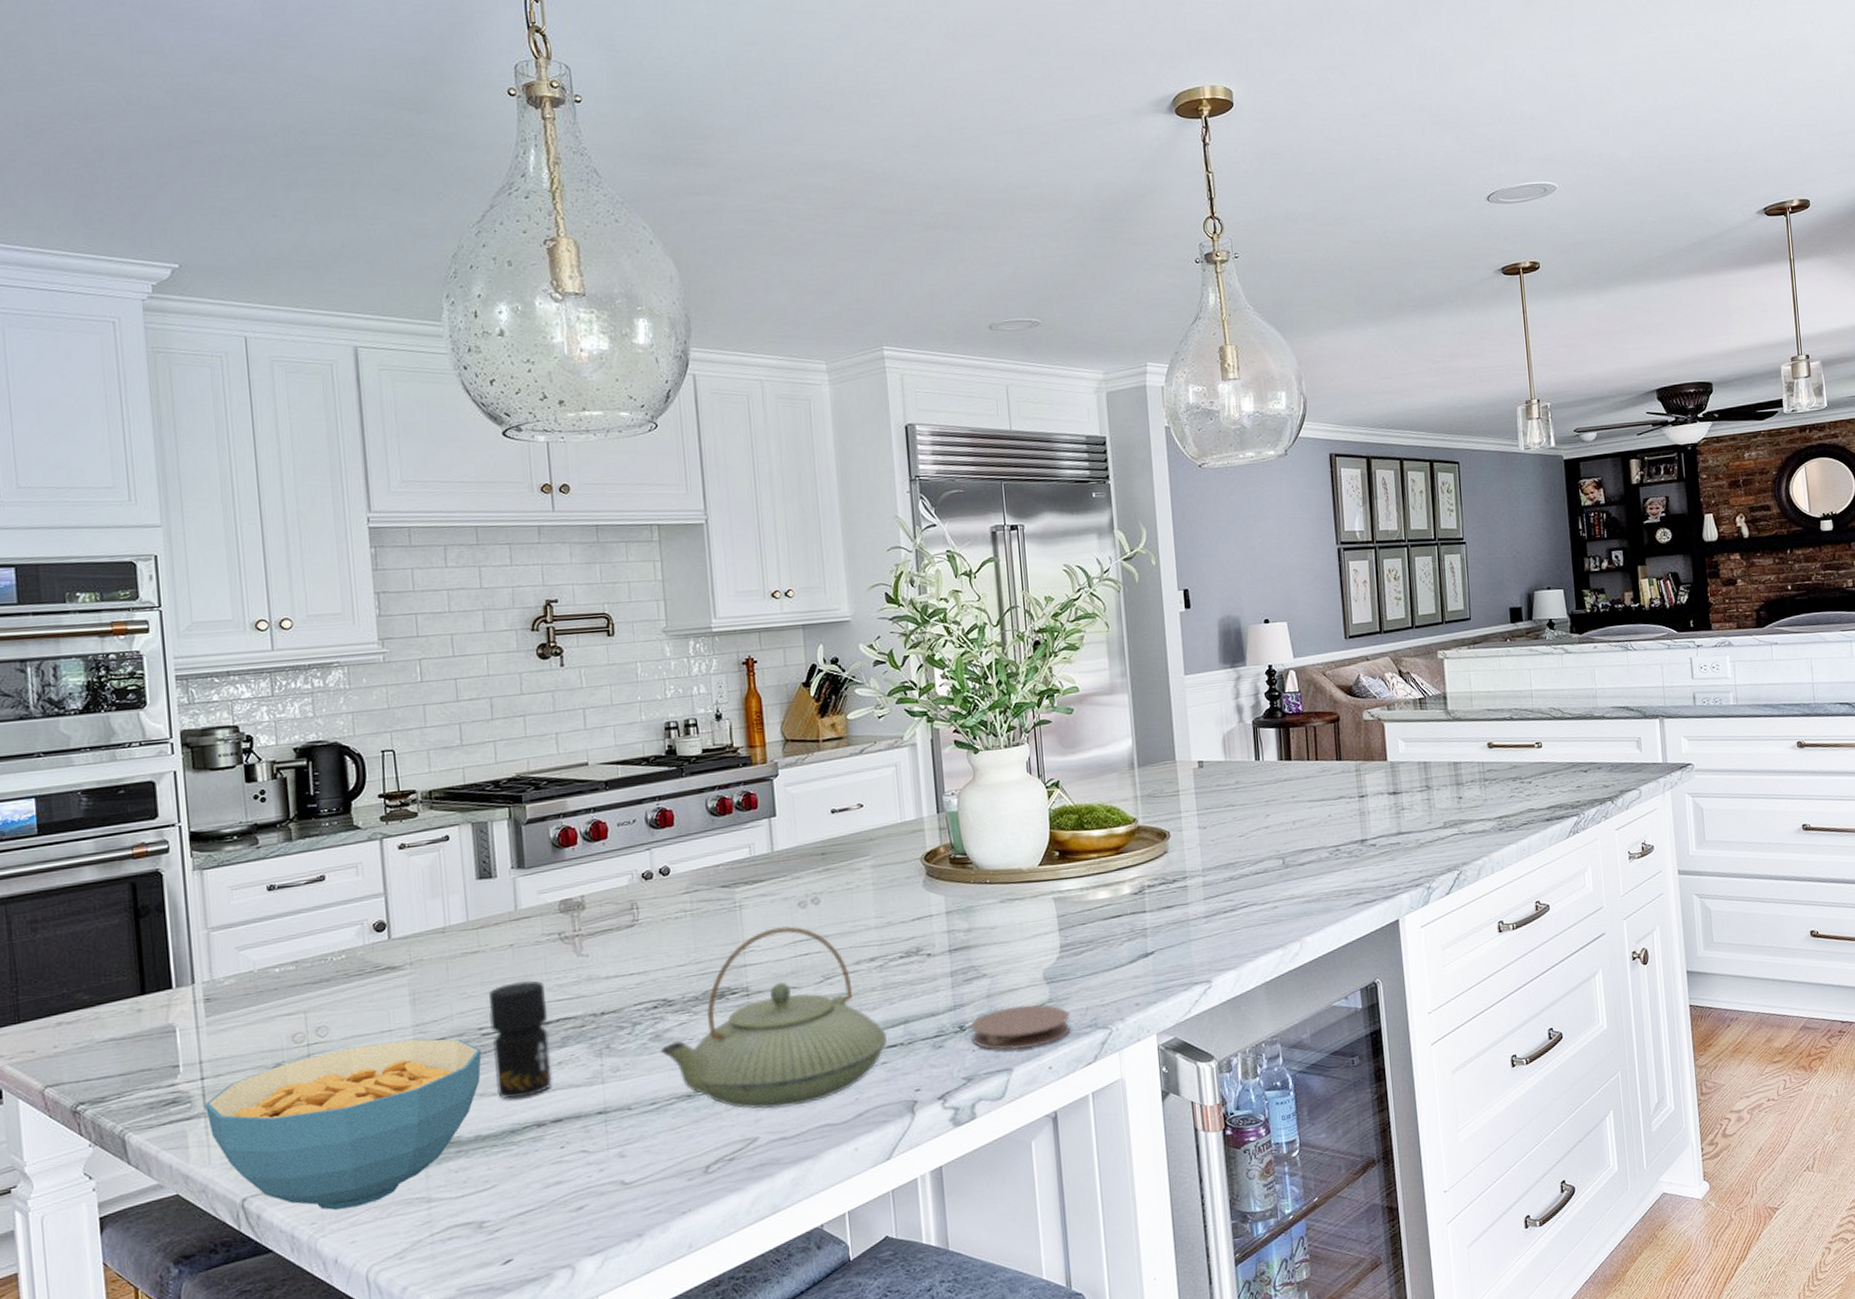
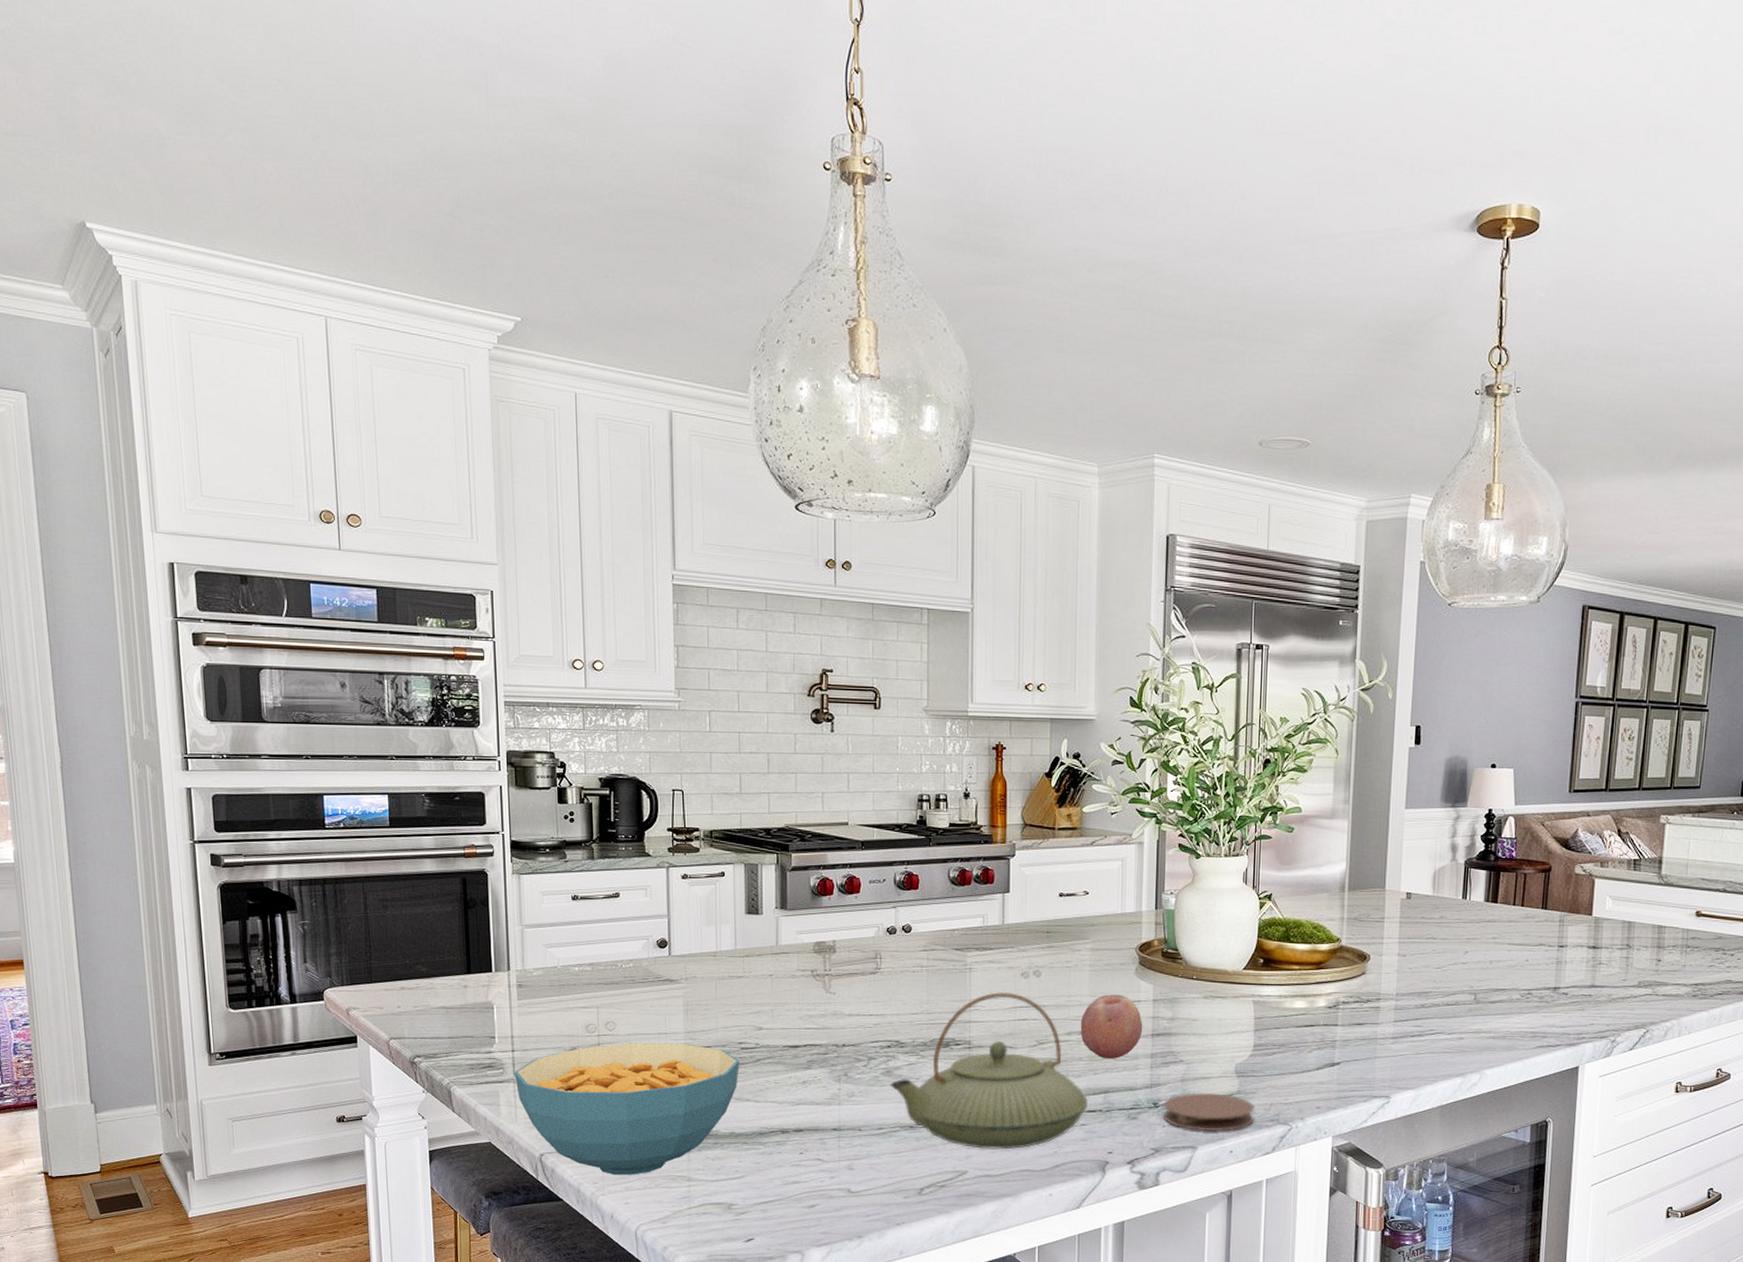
jar: present [489,980,552,1099] -> none [749,1007,797,1106]
fruit: none [869,911,939,985] -> present [1080,994,1143,1059]

